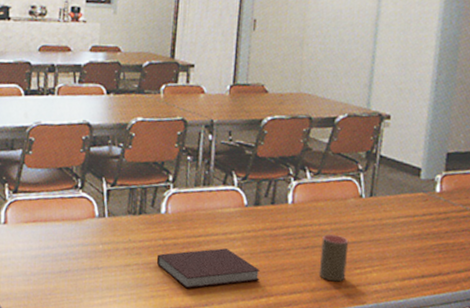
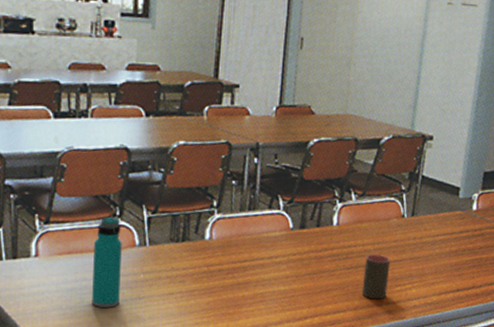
water bottle: none [54,187,83,276] -> present [92,216,122,308]
notebook: present [156,248,260,289] -> none [200,272,305,314]

